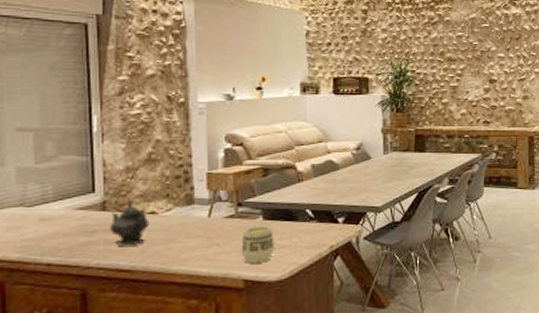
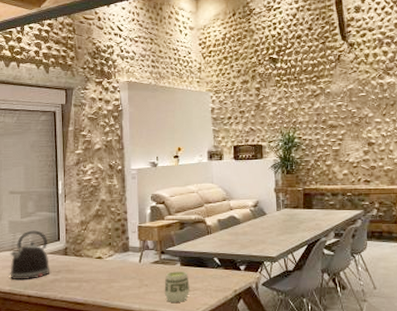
kettle: none [18,179,81,244] -> present [10,230,50,279]
teapot: present [110,200,150,246] -> none [70,247,97,284]

